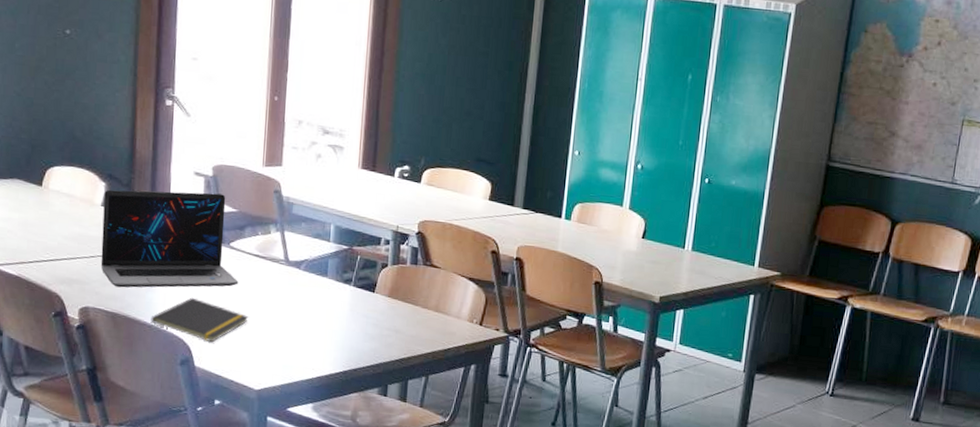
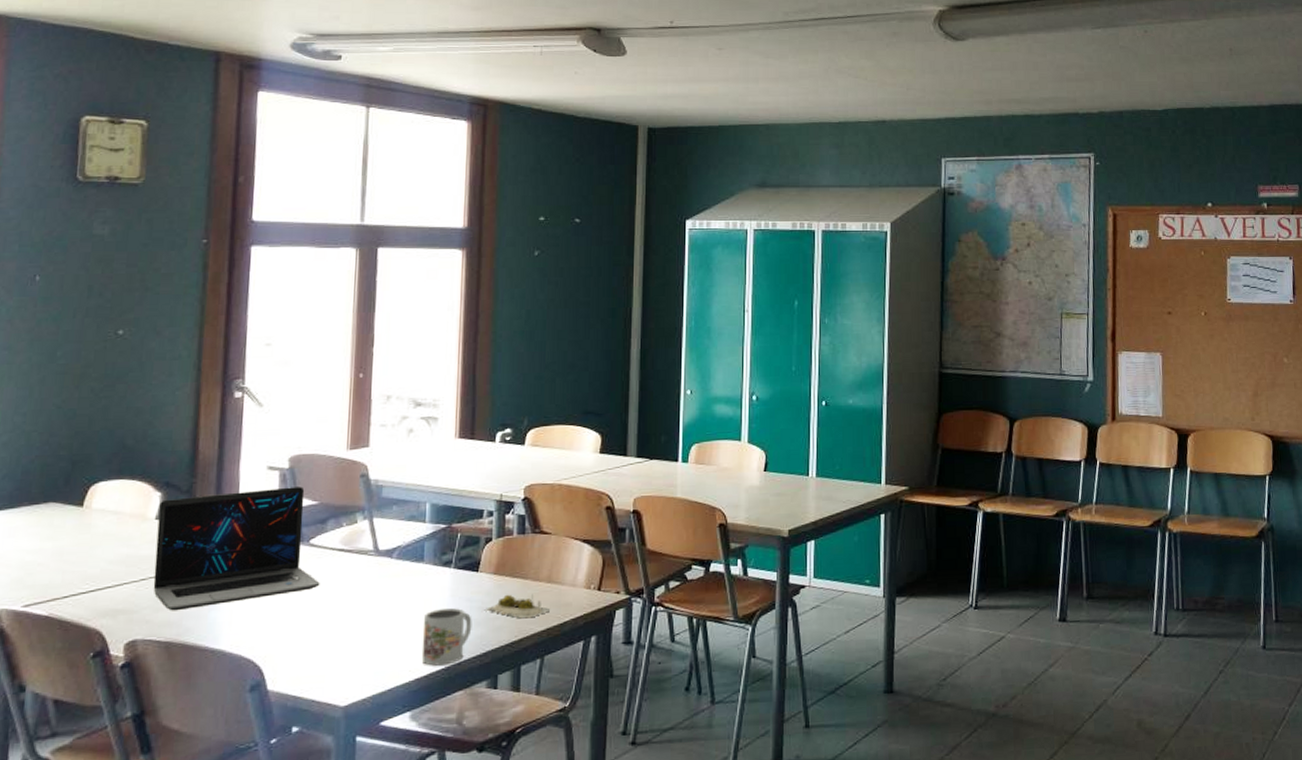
notepad: present [150,297,249,343] -> none [213,609,333,659]
mug: none [323,320,368,369] -> present [421,608,472,666]
succulent plant: none [378,316,436,340] -> present [484,594,550,619]

